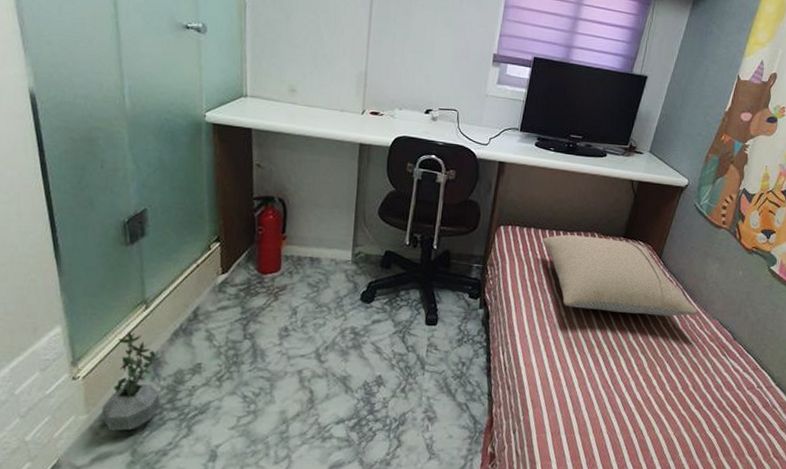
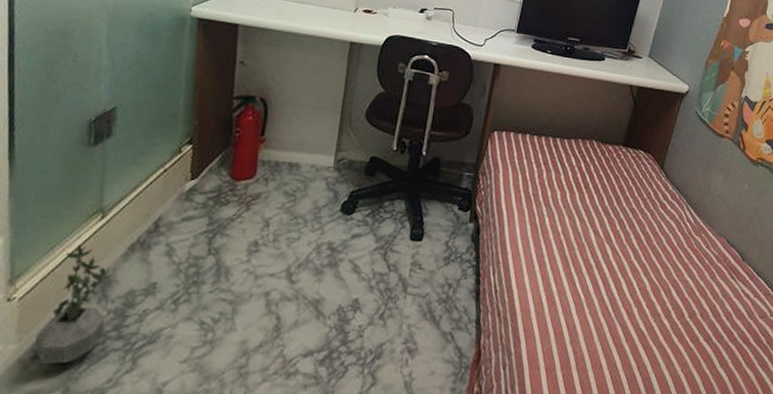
pillow: present [542,234,698,317] -> none [538,142,703,234]

